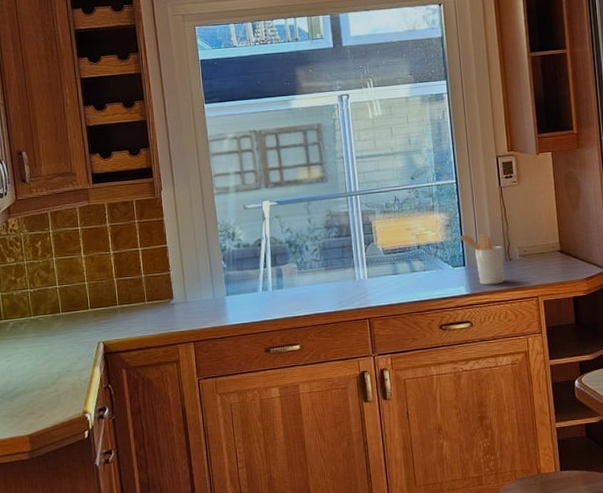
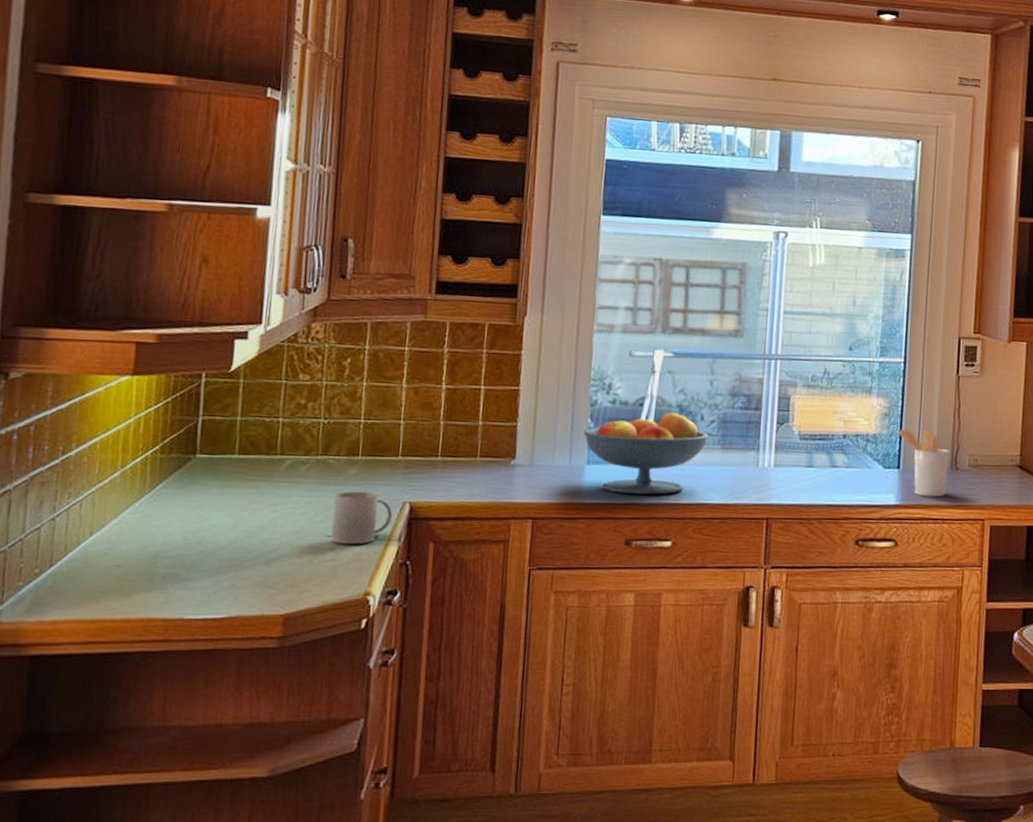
mug: none [48,337,93,379] -> present [331,491,393,544]
fruit bowl: none [220,246,315,314] -> present [584,412,709,495]

